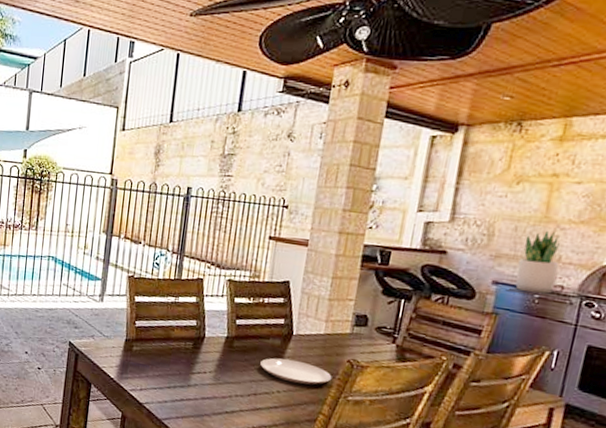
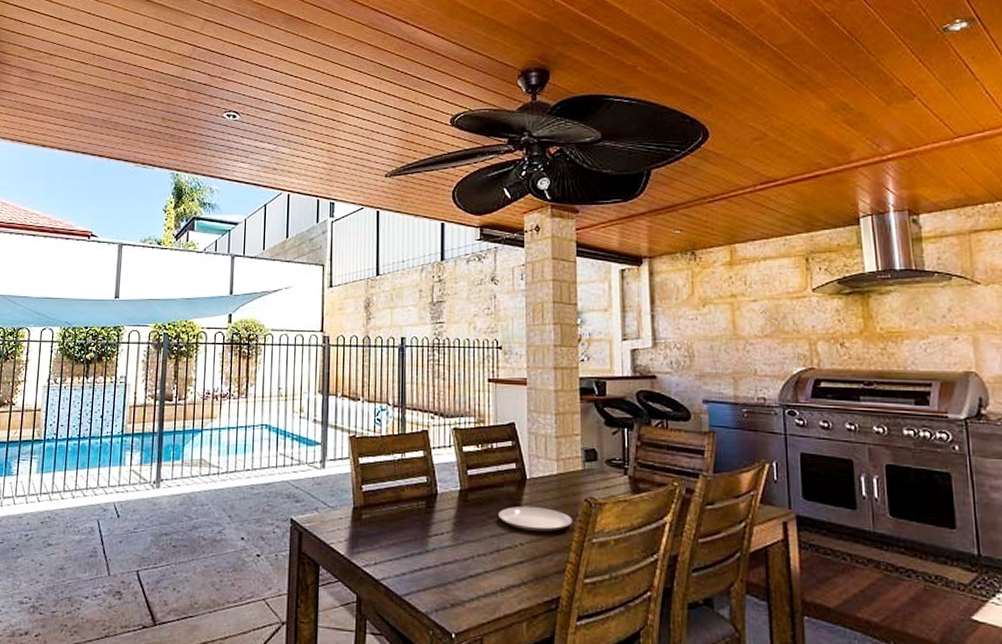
planter: present [515,230,560,294] -> none [721,346,758,407]

